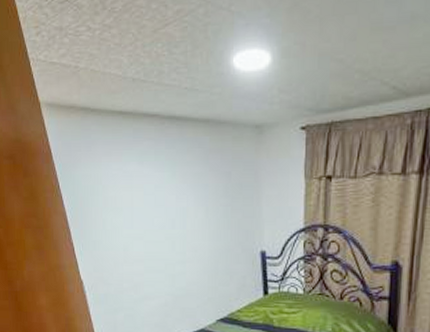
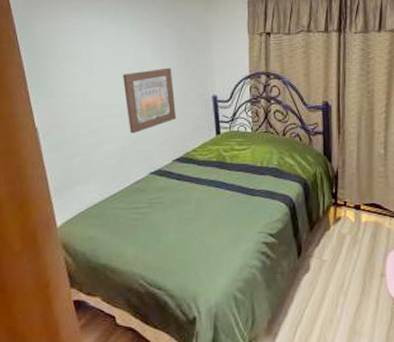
wall art: none [164,218,220,291] -> present [122,67,176,134]

